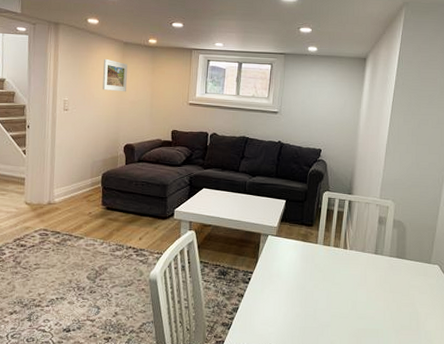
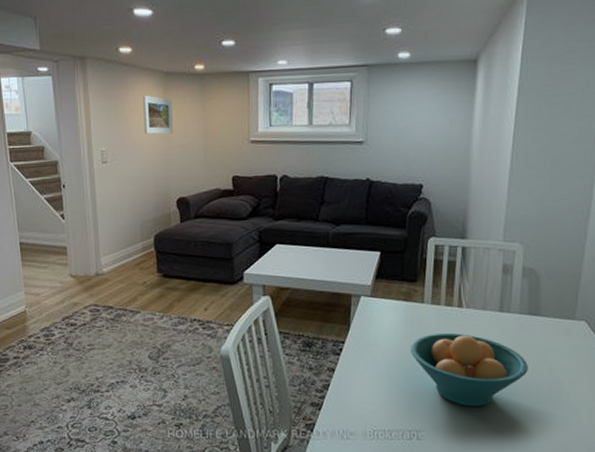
fruit bowl: none [304,269,395,331] -> present [410,332,528,407]

